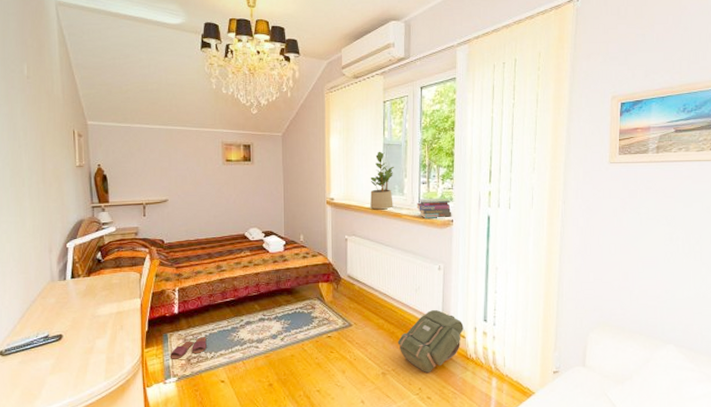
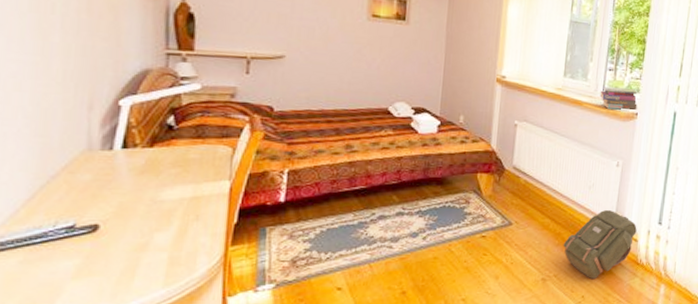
slippers: present [170,337,207,359] -> none [266,233,322,261]
potted plant: present [370,151,394,210] -> none [548,28,580,95]

